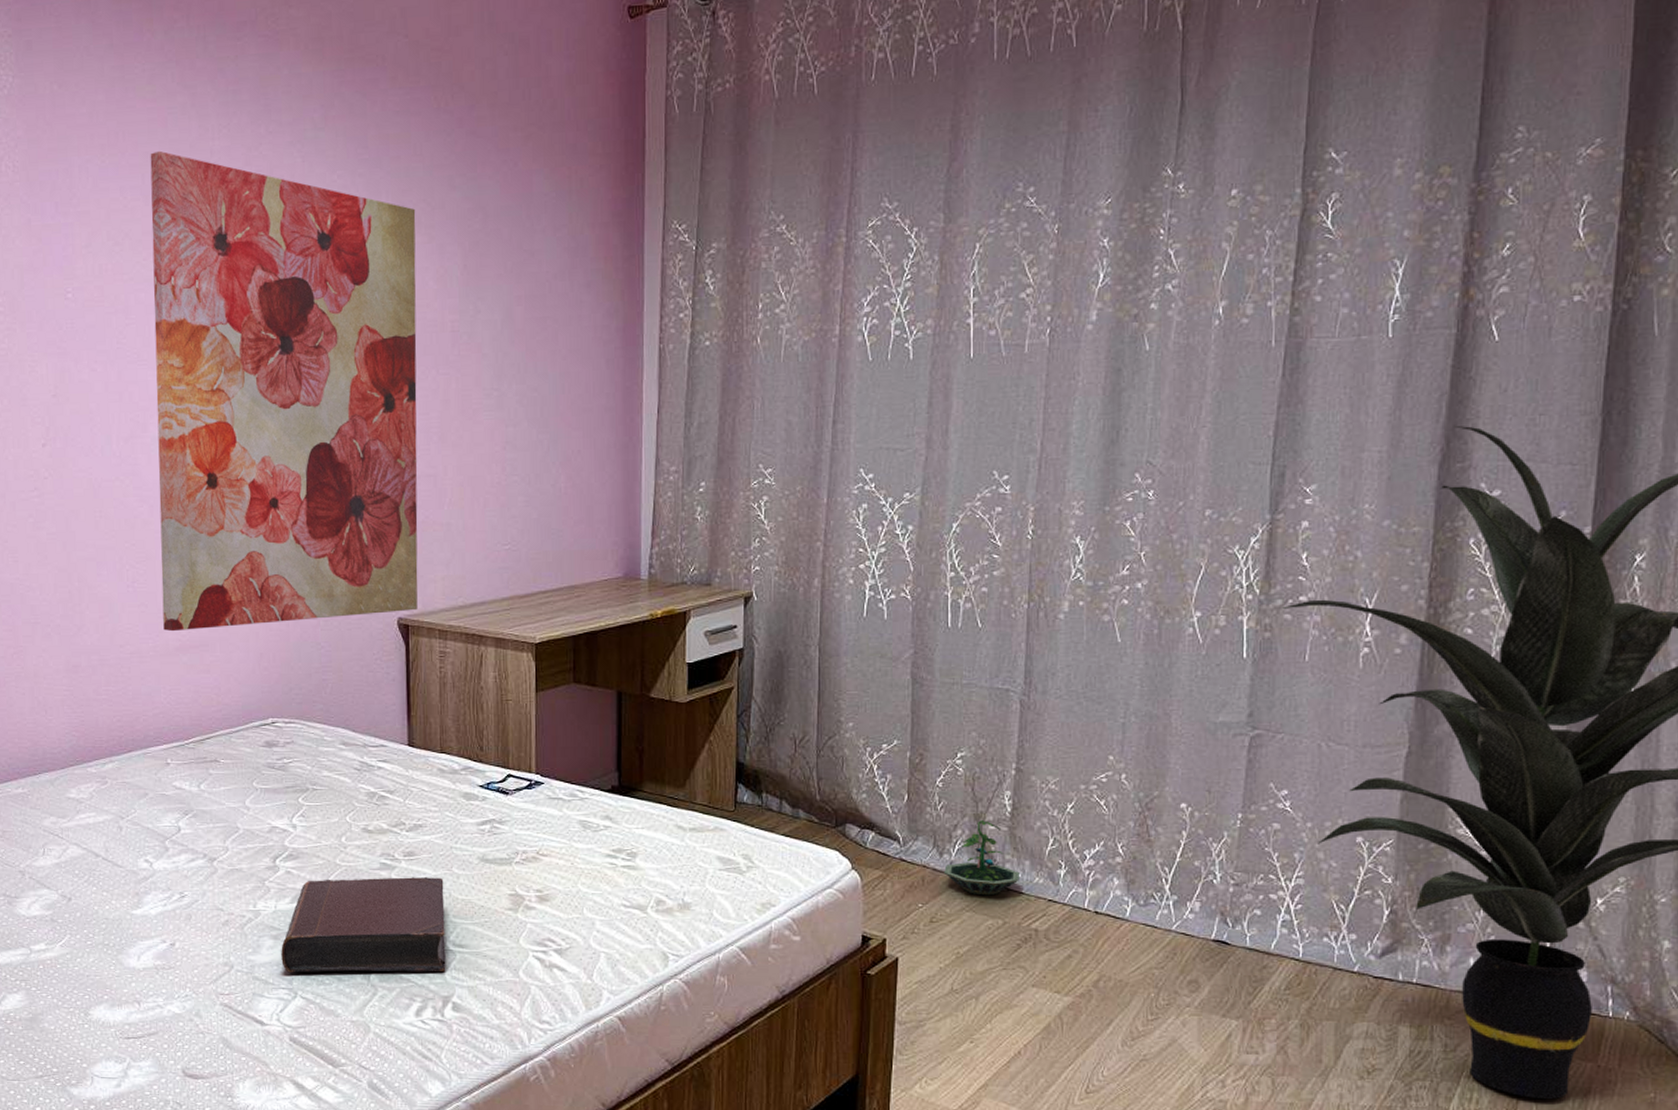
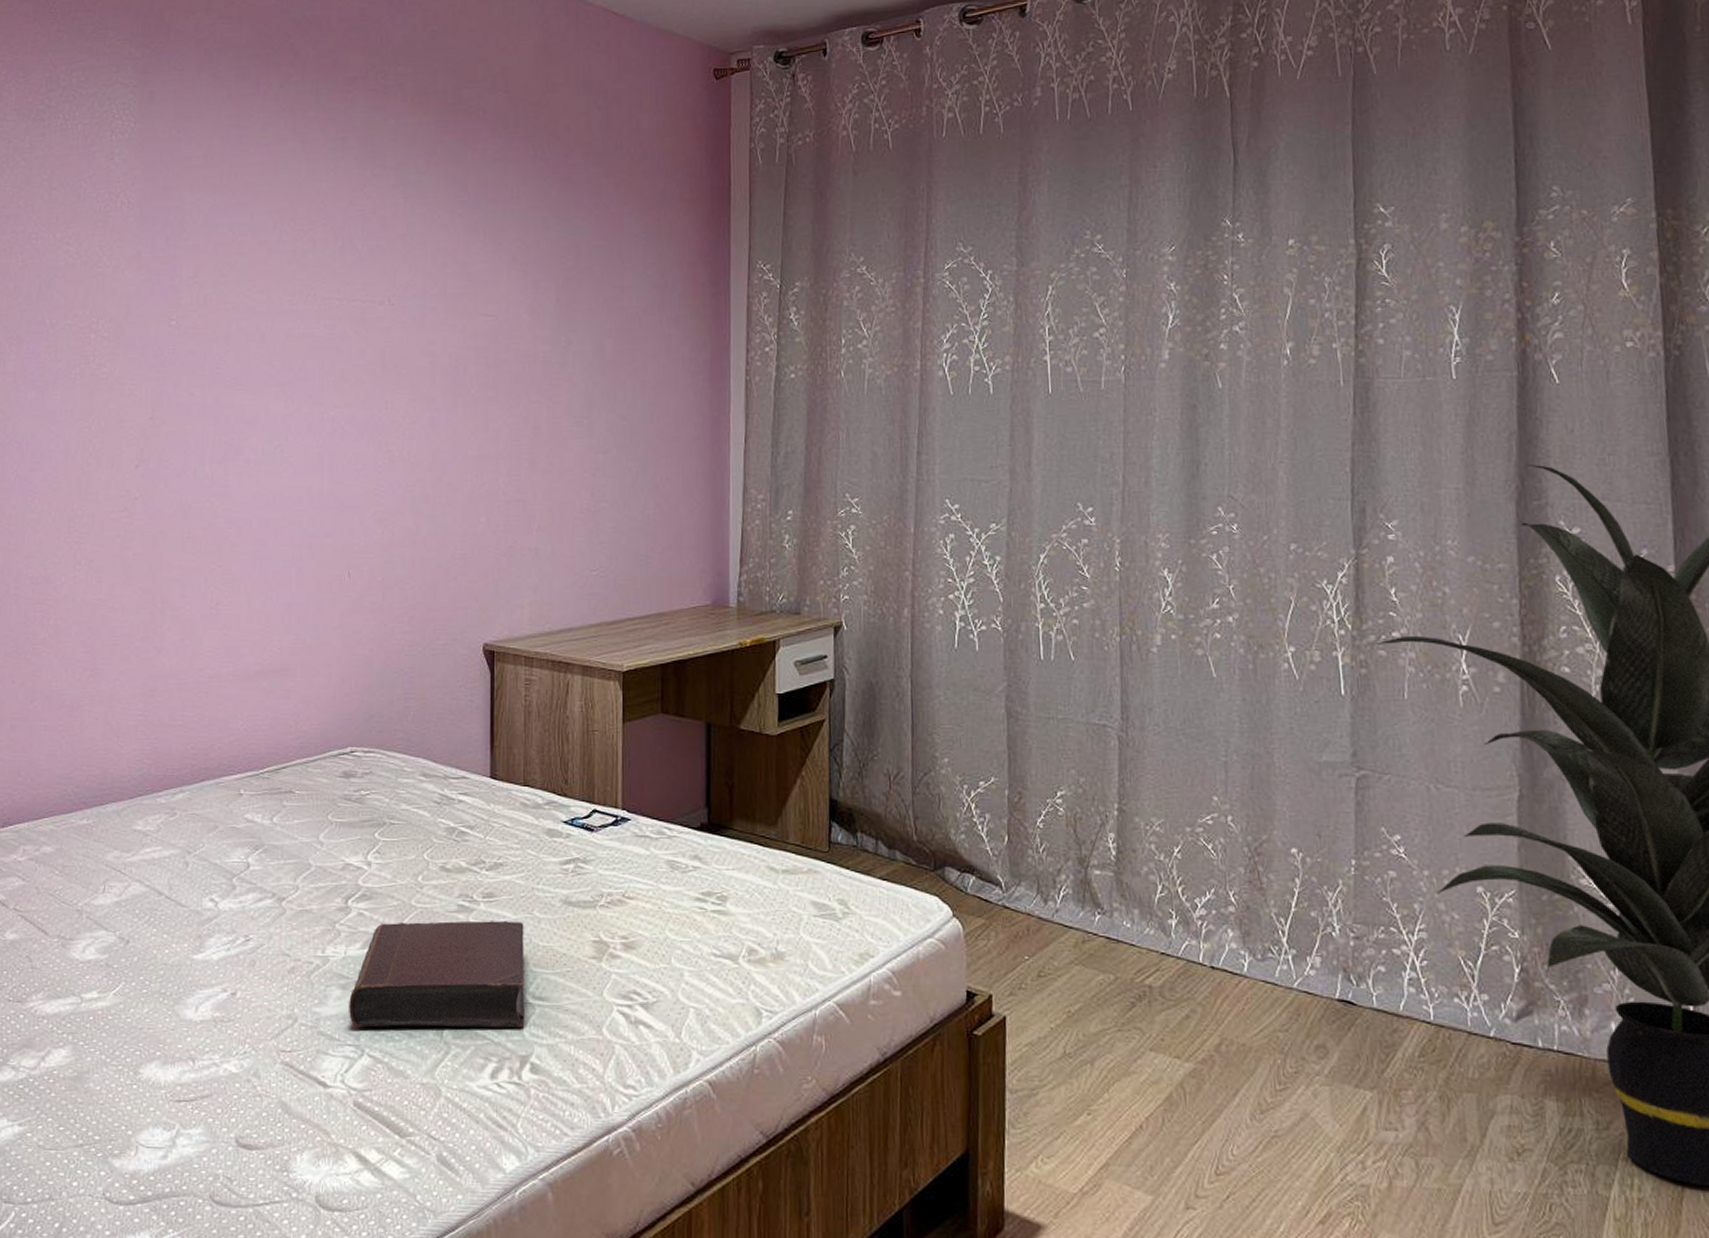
wall art: present [150,150,418,632] -> none [245,190,512,656]
terrarium: present [944,820,1019,896] -> none [1050,865,1129,948]

